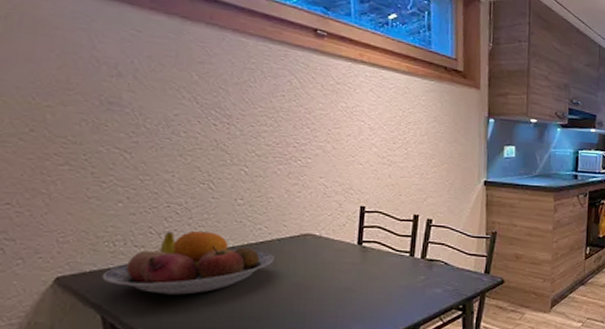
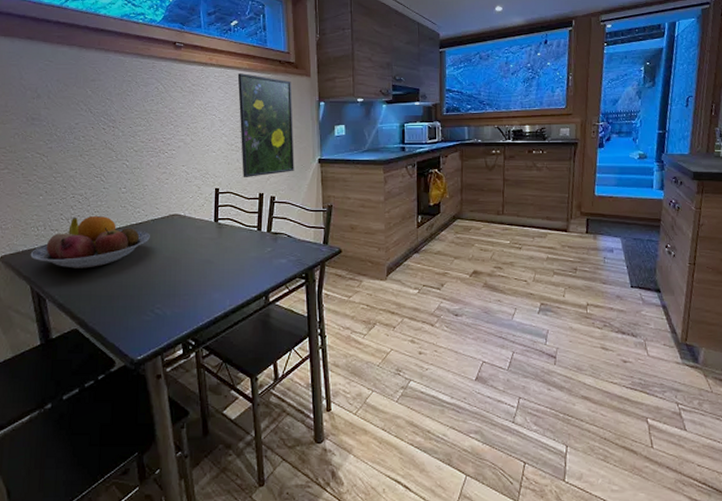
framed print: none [393,76,458,196] -> present [237,73,294,177]

